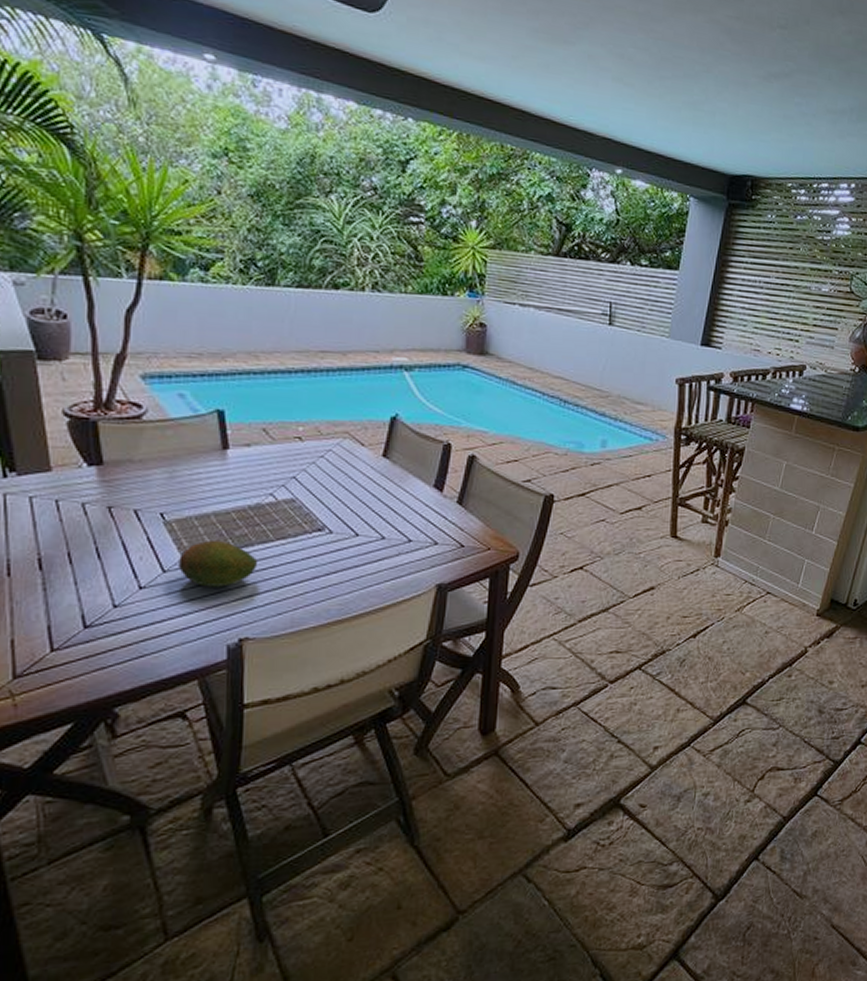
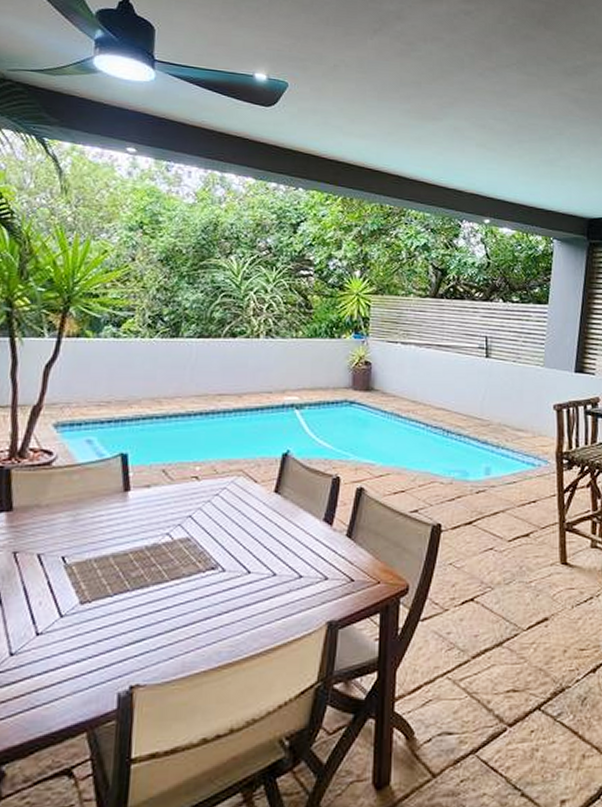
fruit: present [178,541,258,587] -> none [75,583,153,631]

